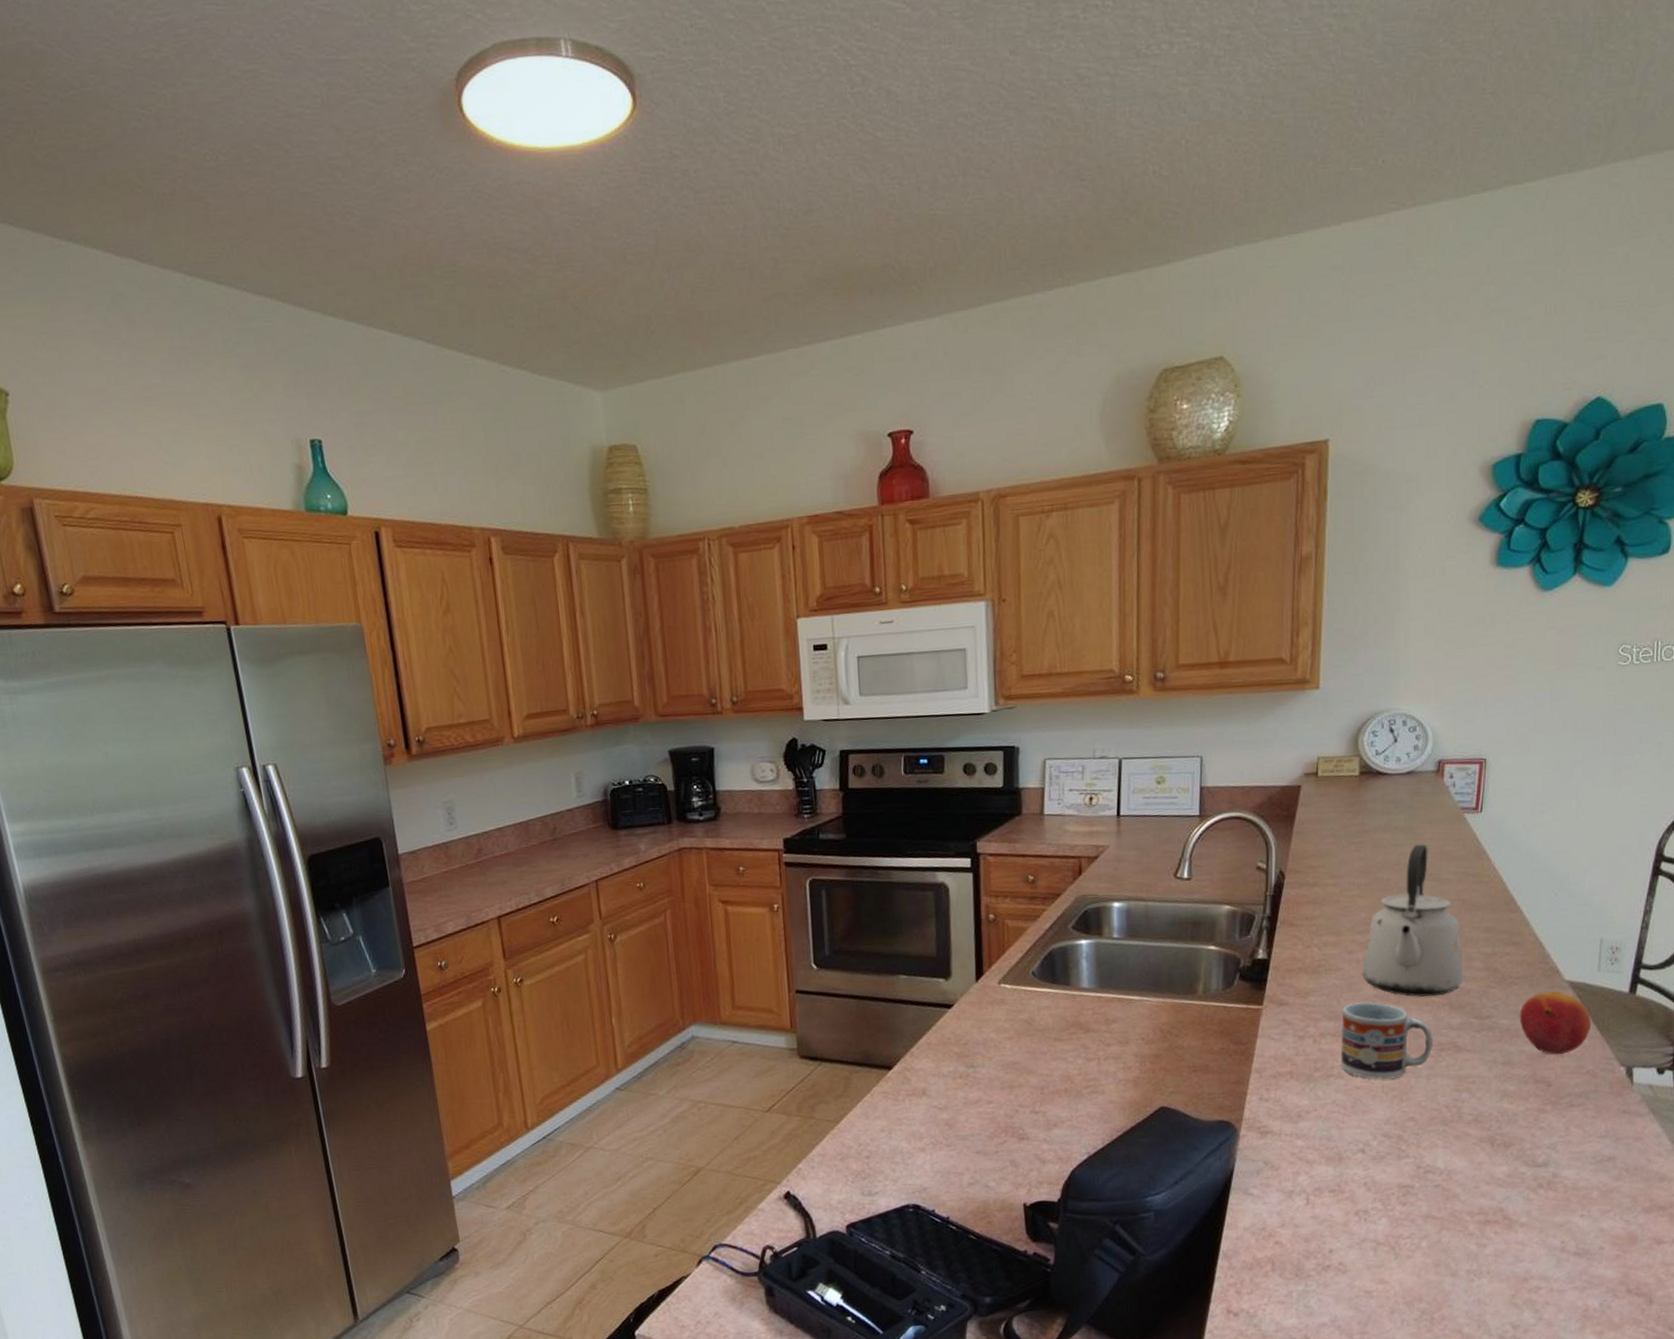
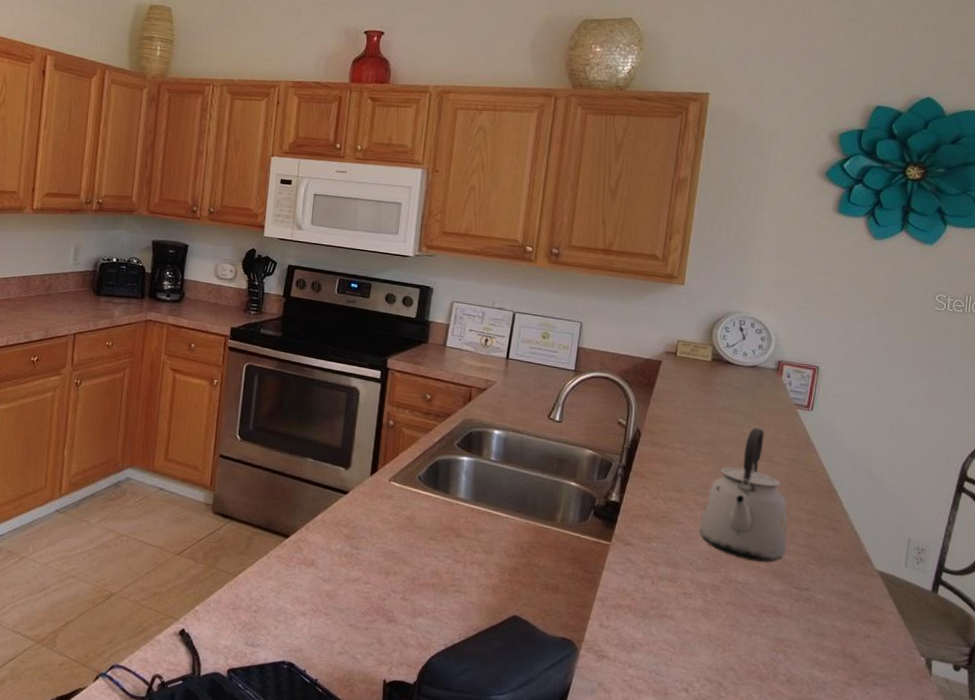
cup: present [1341,1002,1433,1080] -> none [674,555,756,630]
fruit: present [1519,991,1592,1055] -> none [833,576,897,636]

